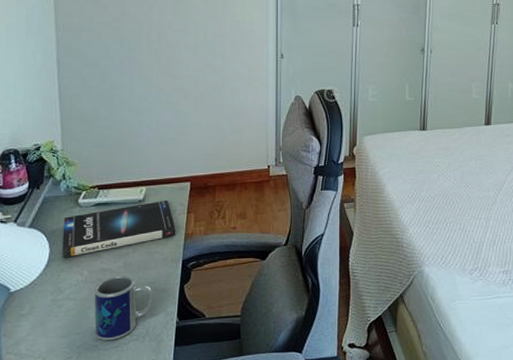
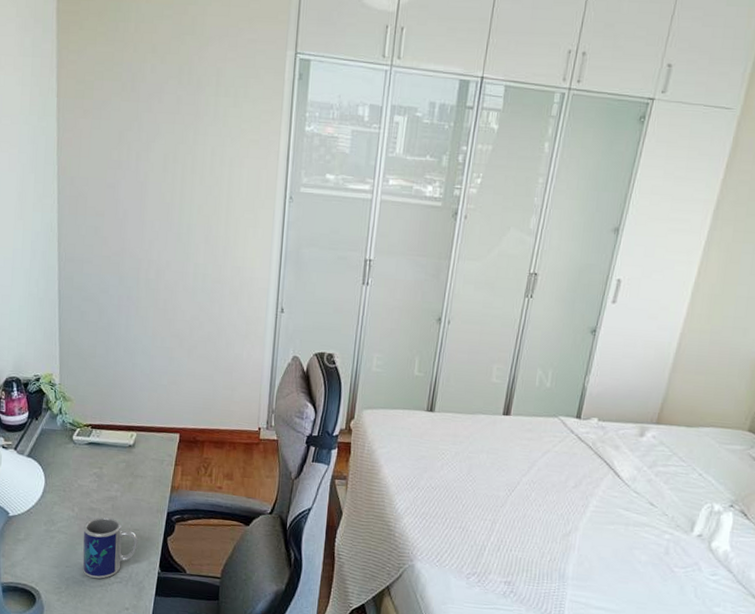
book: present [62,199,176,258] -> none [56,448,163,492]

